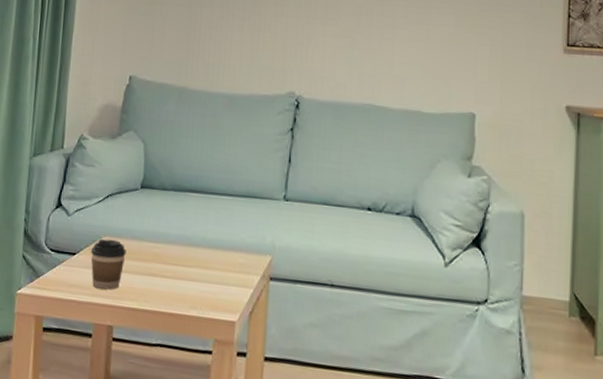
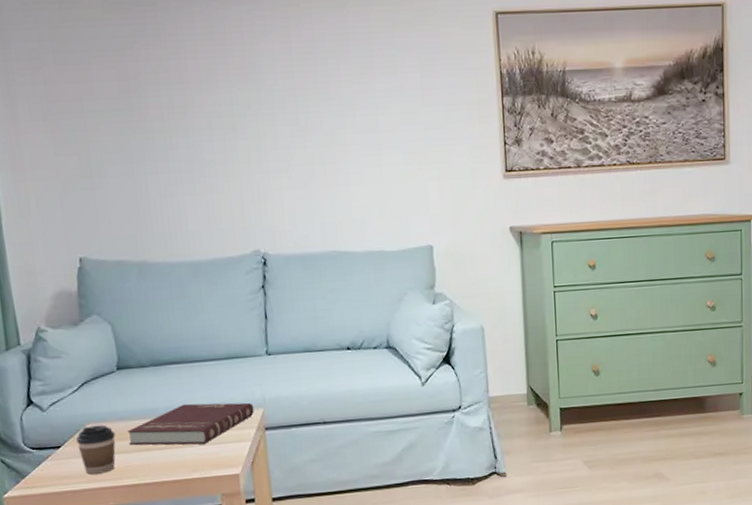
book: none [137,235,262,281] -> present [128,402,254,445]

